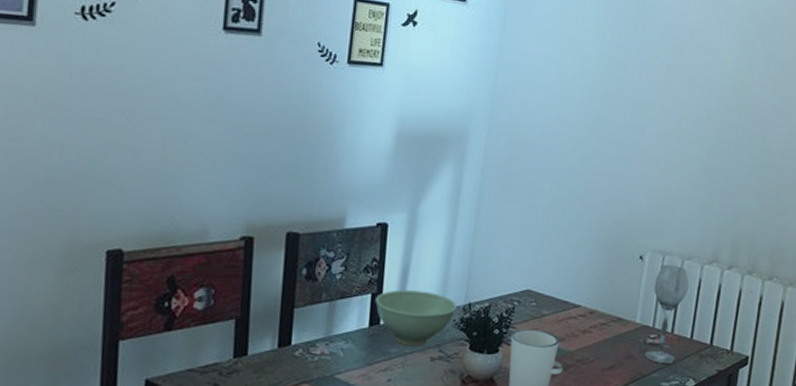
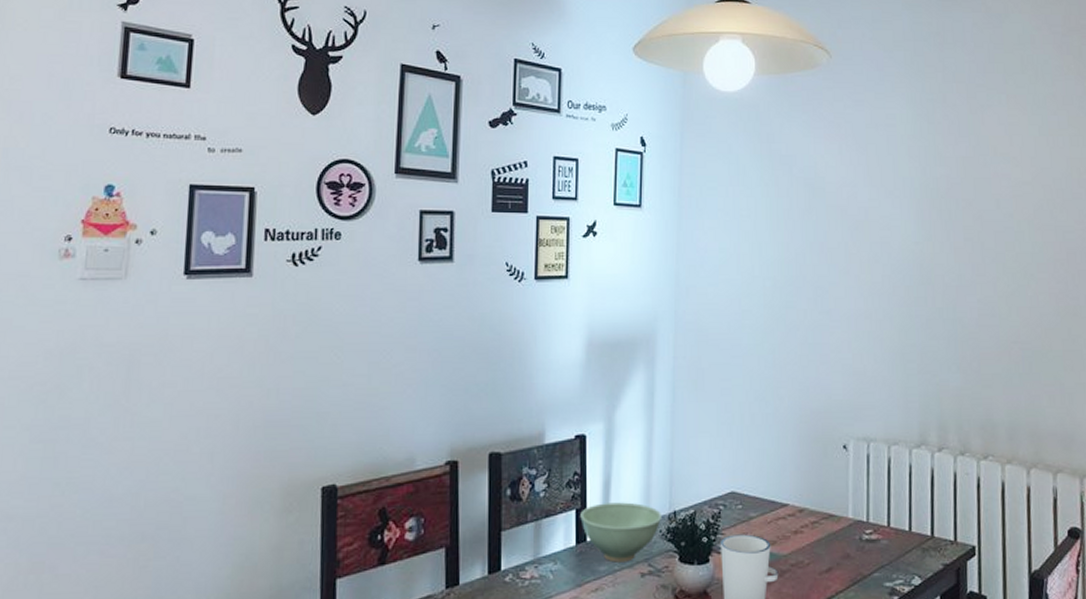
wineglass: present [645,264,690,364] -> none [861,452,900,562]

